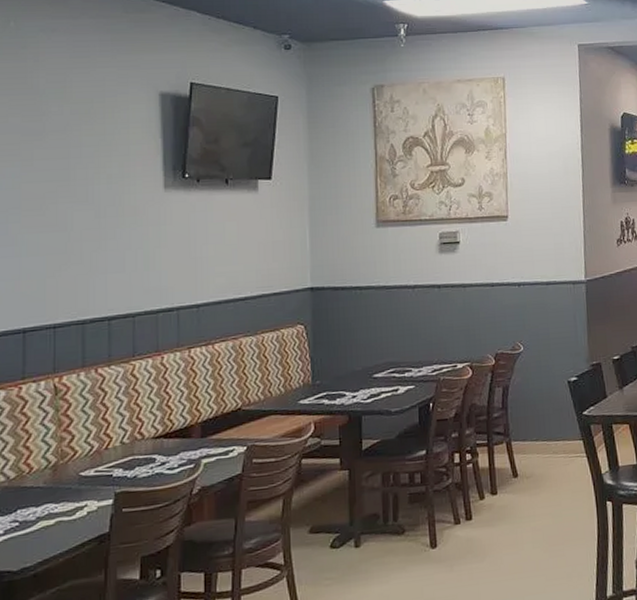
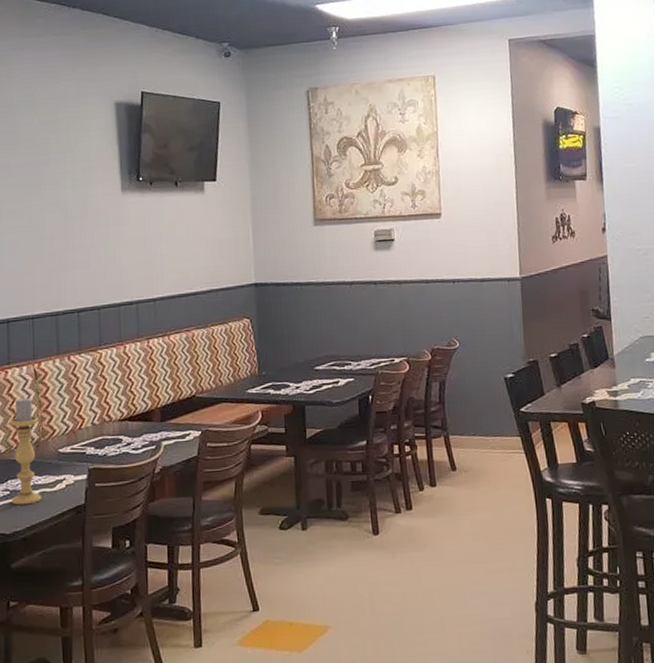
candle holder: none [21,416,58,538] -> present [10,397,42,506]

